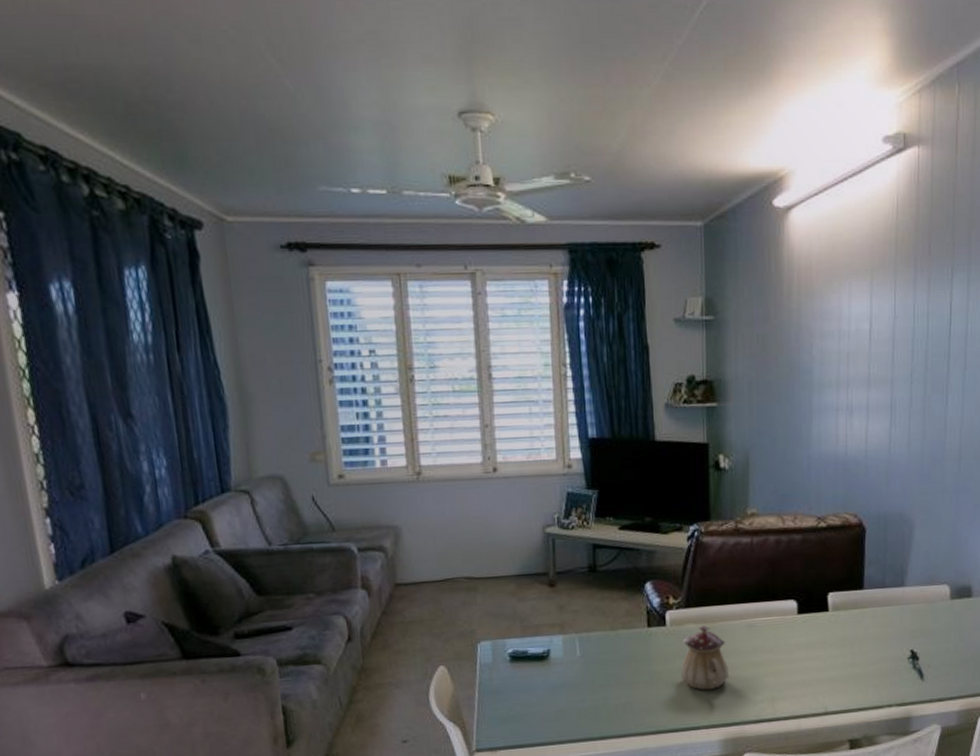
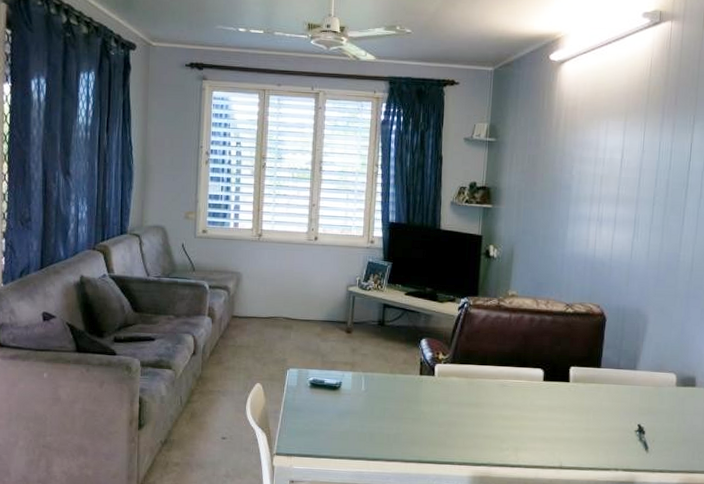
teapot: present [680,625,730,690] -> none [442,380,483,433]

